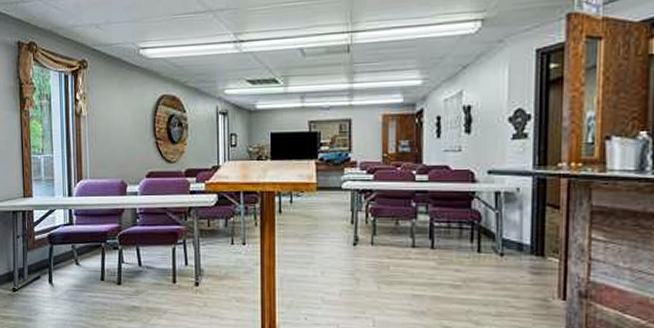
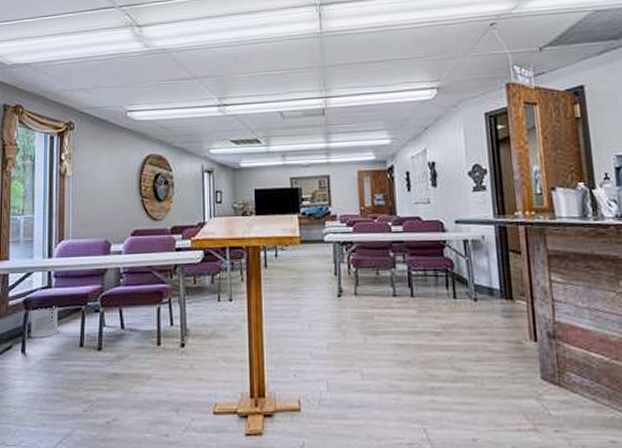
wastebasket: none [54,242,81,271] -> present [30,306,59,338]

